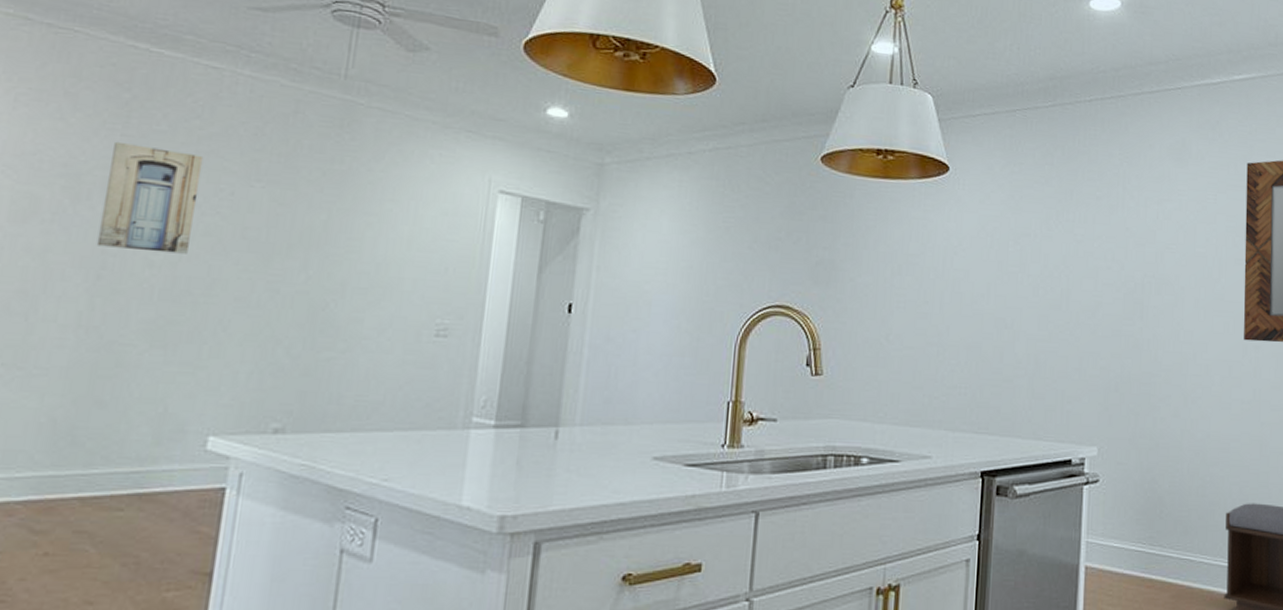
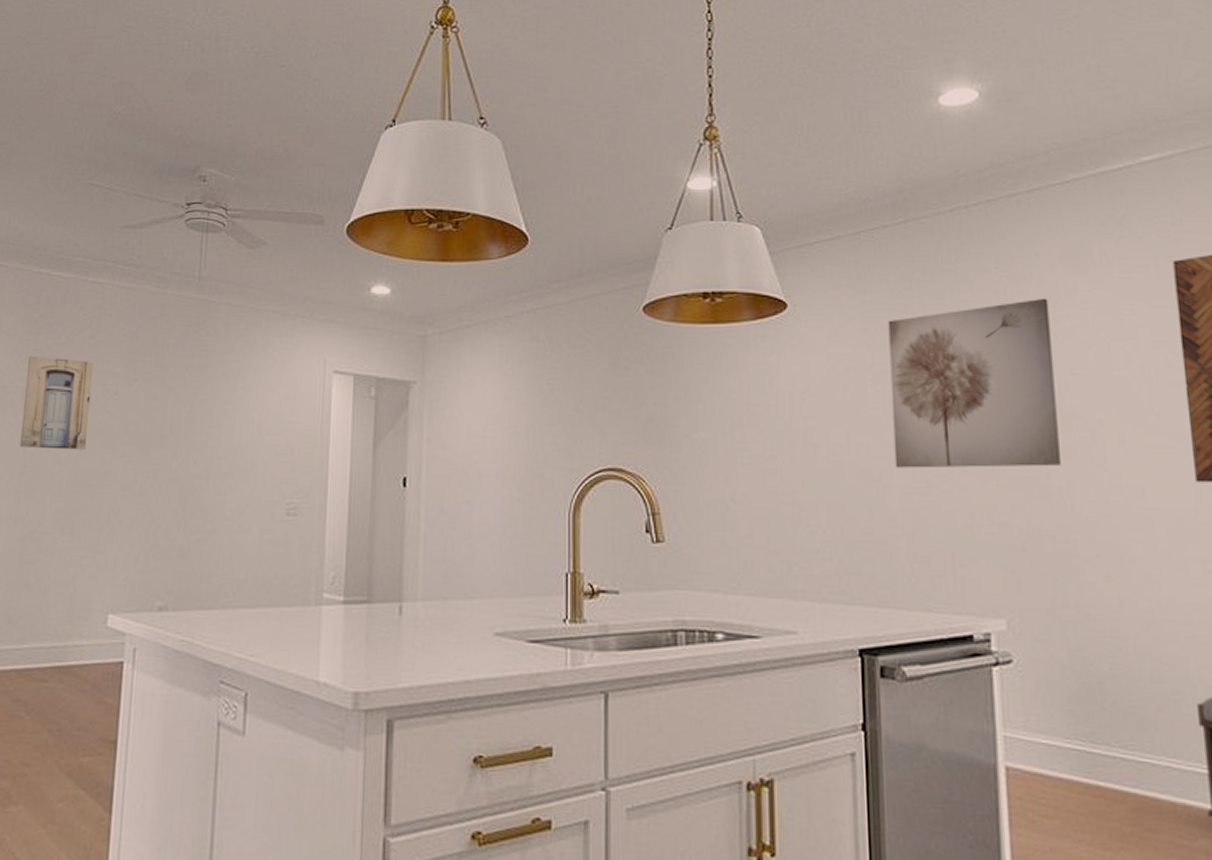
wall art: none [1025,183,1155,323] -> present [888,298,1061,468]

